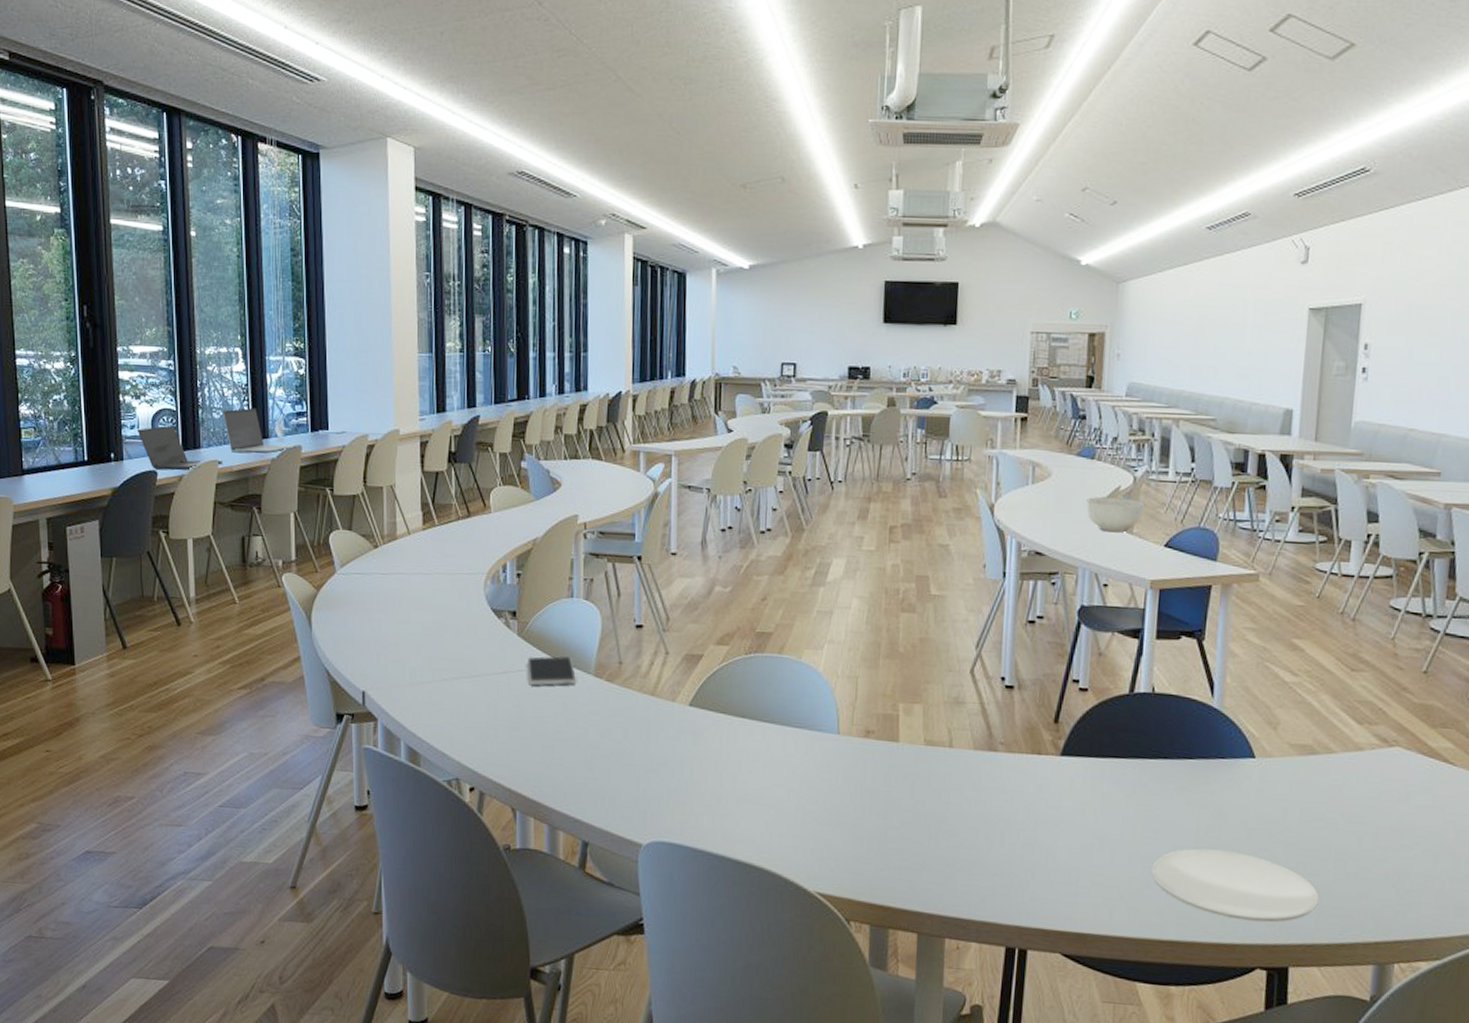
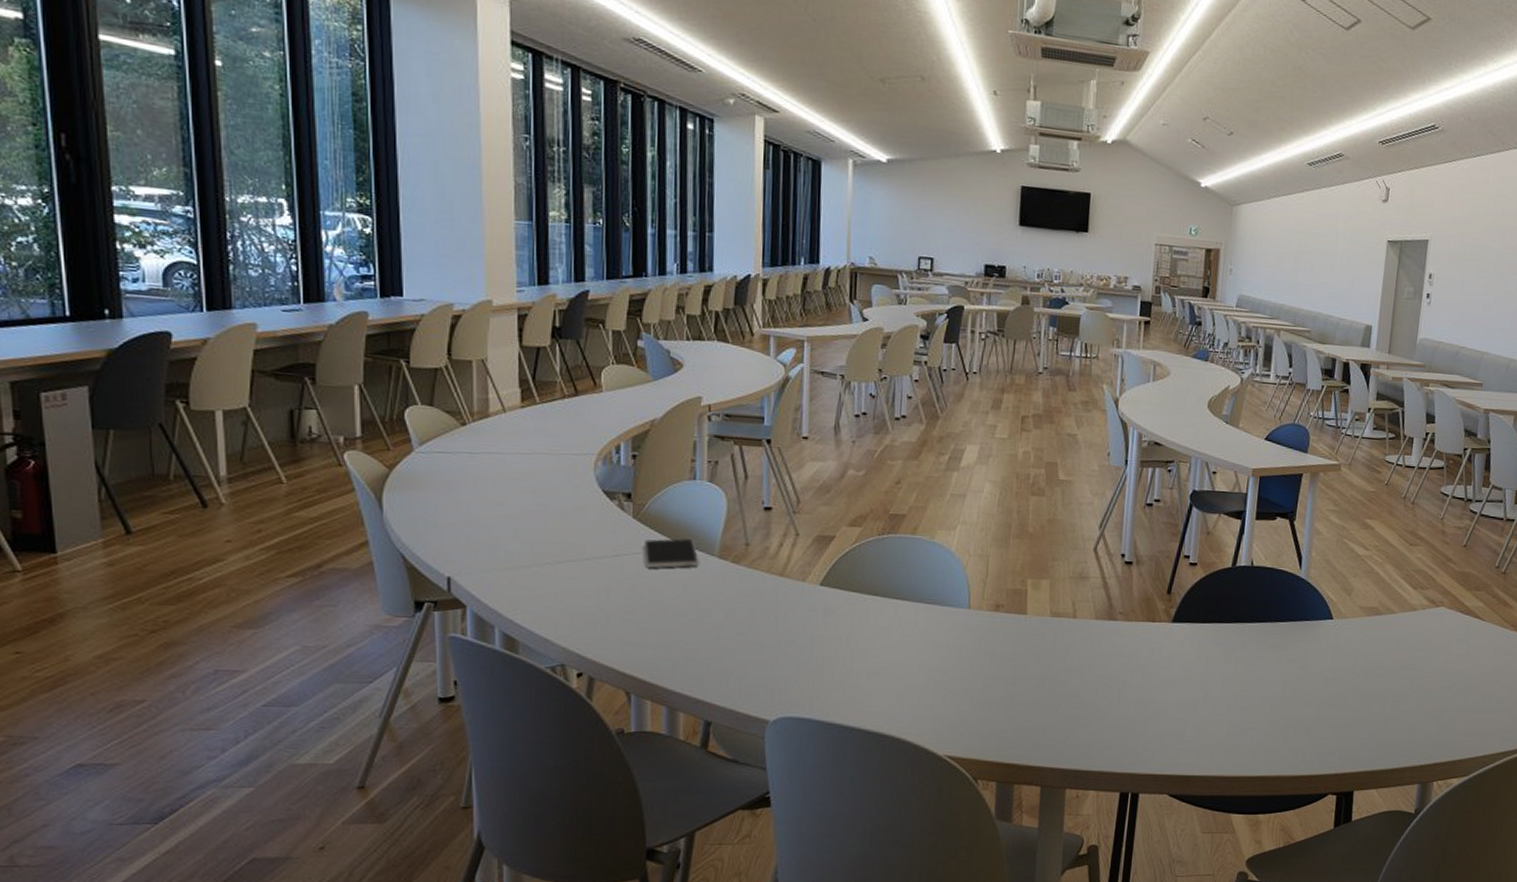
laptop: present [137,426,224,470] -> none [141,281,264,333]
laptop: present [222,407,301,453] -> none [261,266,367,318]
bowl: present [1086,496,1144,533] -> none [1200,394,1249,427]
plate: present [1151,848,1319,923] -> none [1246,697,1379,756]

